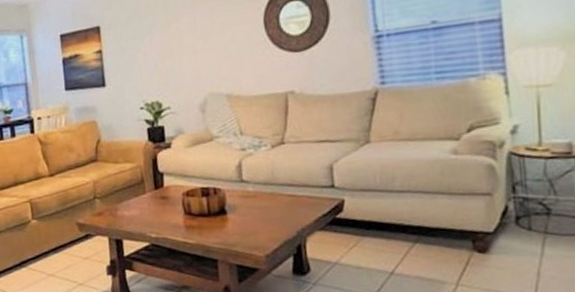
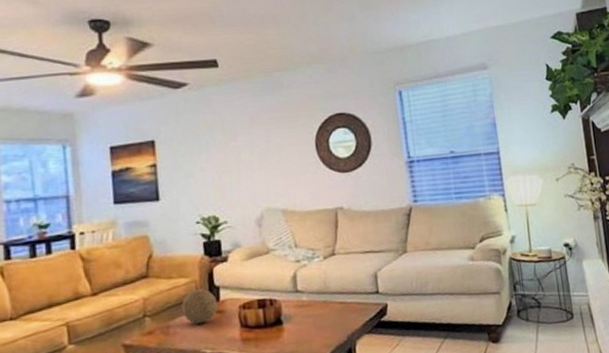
decorative ball: none [128,174,162,209] -> present [181,289,218,324]

